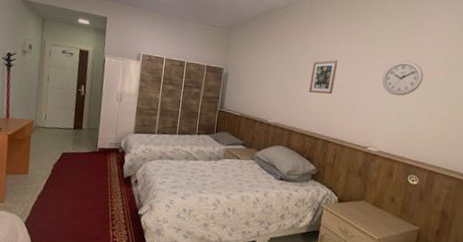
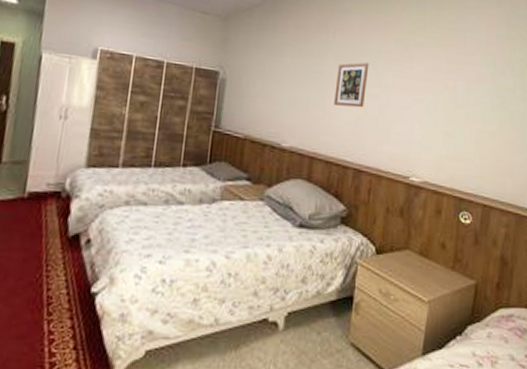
wall clock: present [382,60,424,96] -> none [422,64,471,110]

